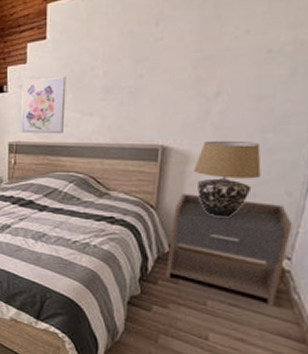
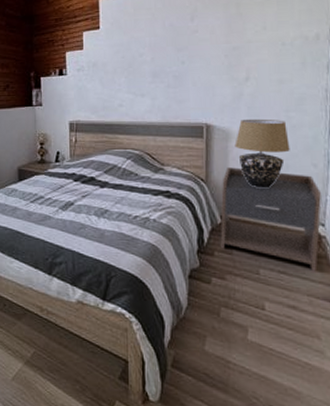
wall art: present [21,76,67,134] -> none [80,61,120,114]

